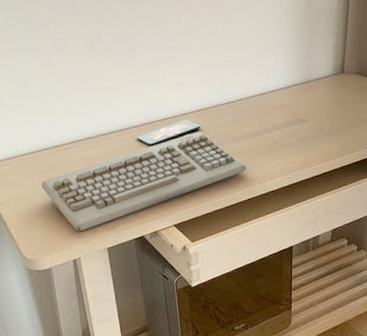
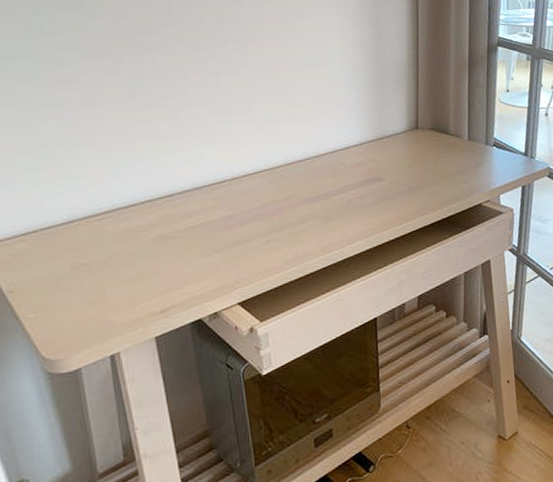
keyboard: present [41,131,247,232] -> none [68,194,321,320]
smartphone: present [137,118,201,146] -> none [190,180,266,212]

